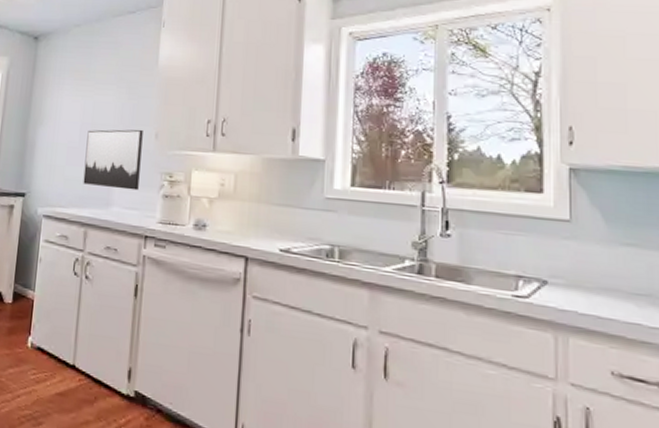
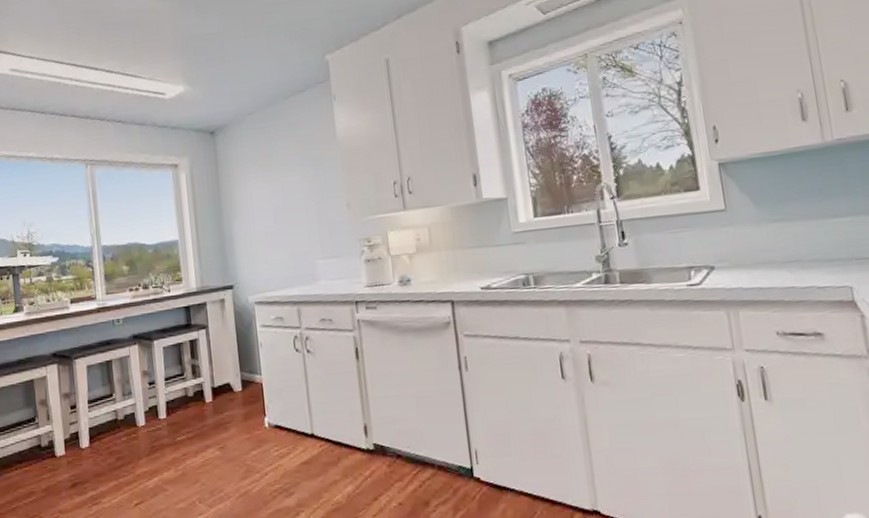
wall art: present [83,129,143,191] -> none [281,202,341,265]

